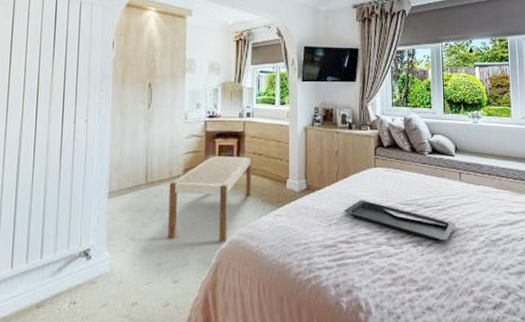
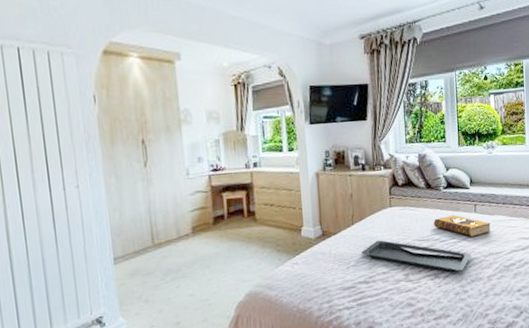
bench: present [168,155,252,241] -> none [178,207,266,298]
hardback book: none [418,181,476,206] -> present [434,215,491,237]

